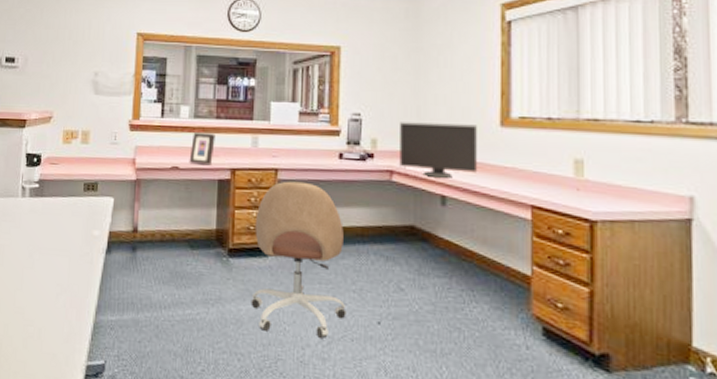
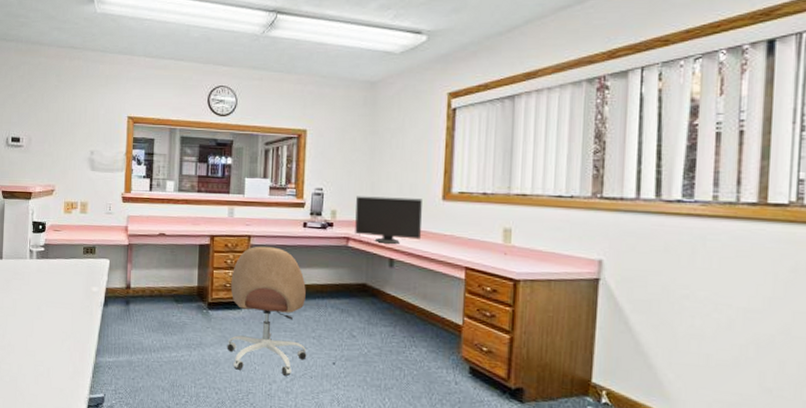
picture frame: present [189,133,215,166] -> none [174,204,197,233]

